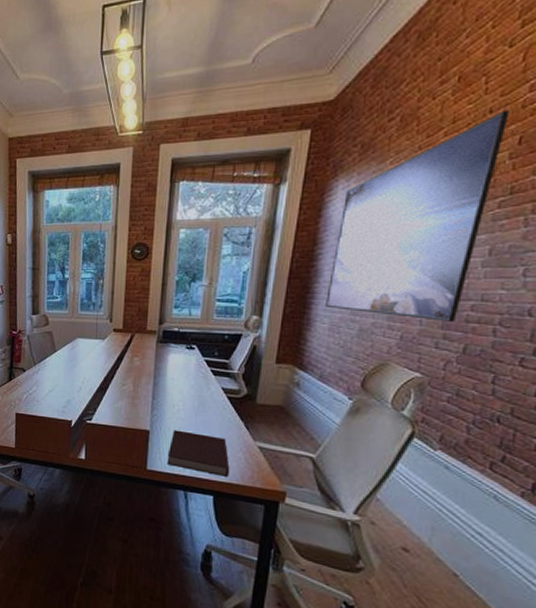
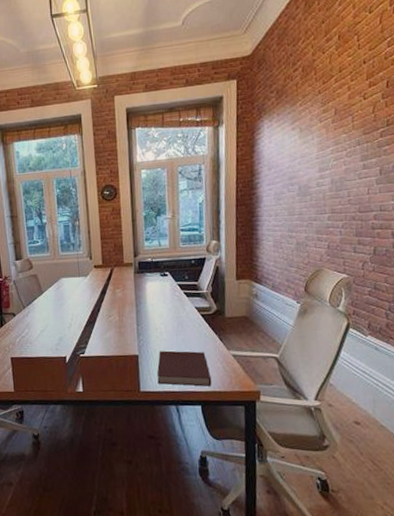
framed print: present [326,110,510,322] -> none [268,61,377,231]

